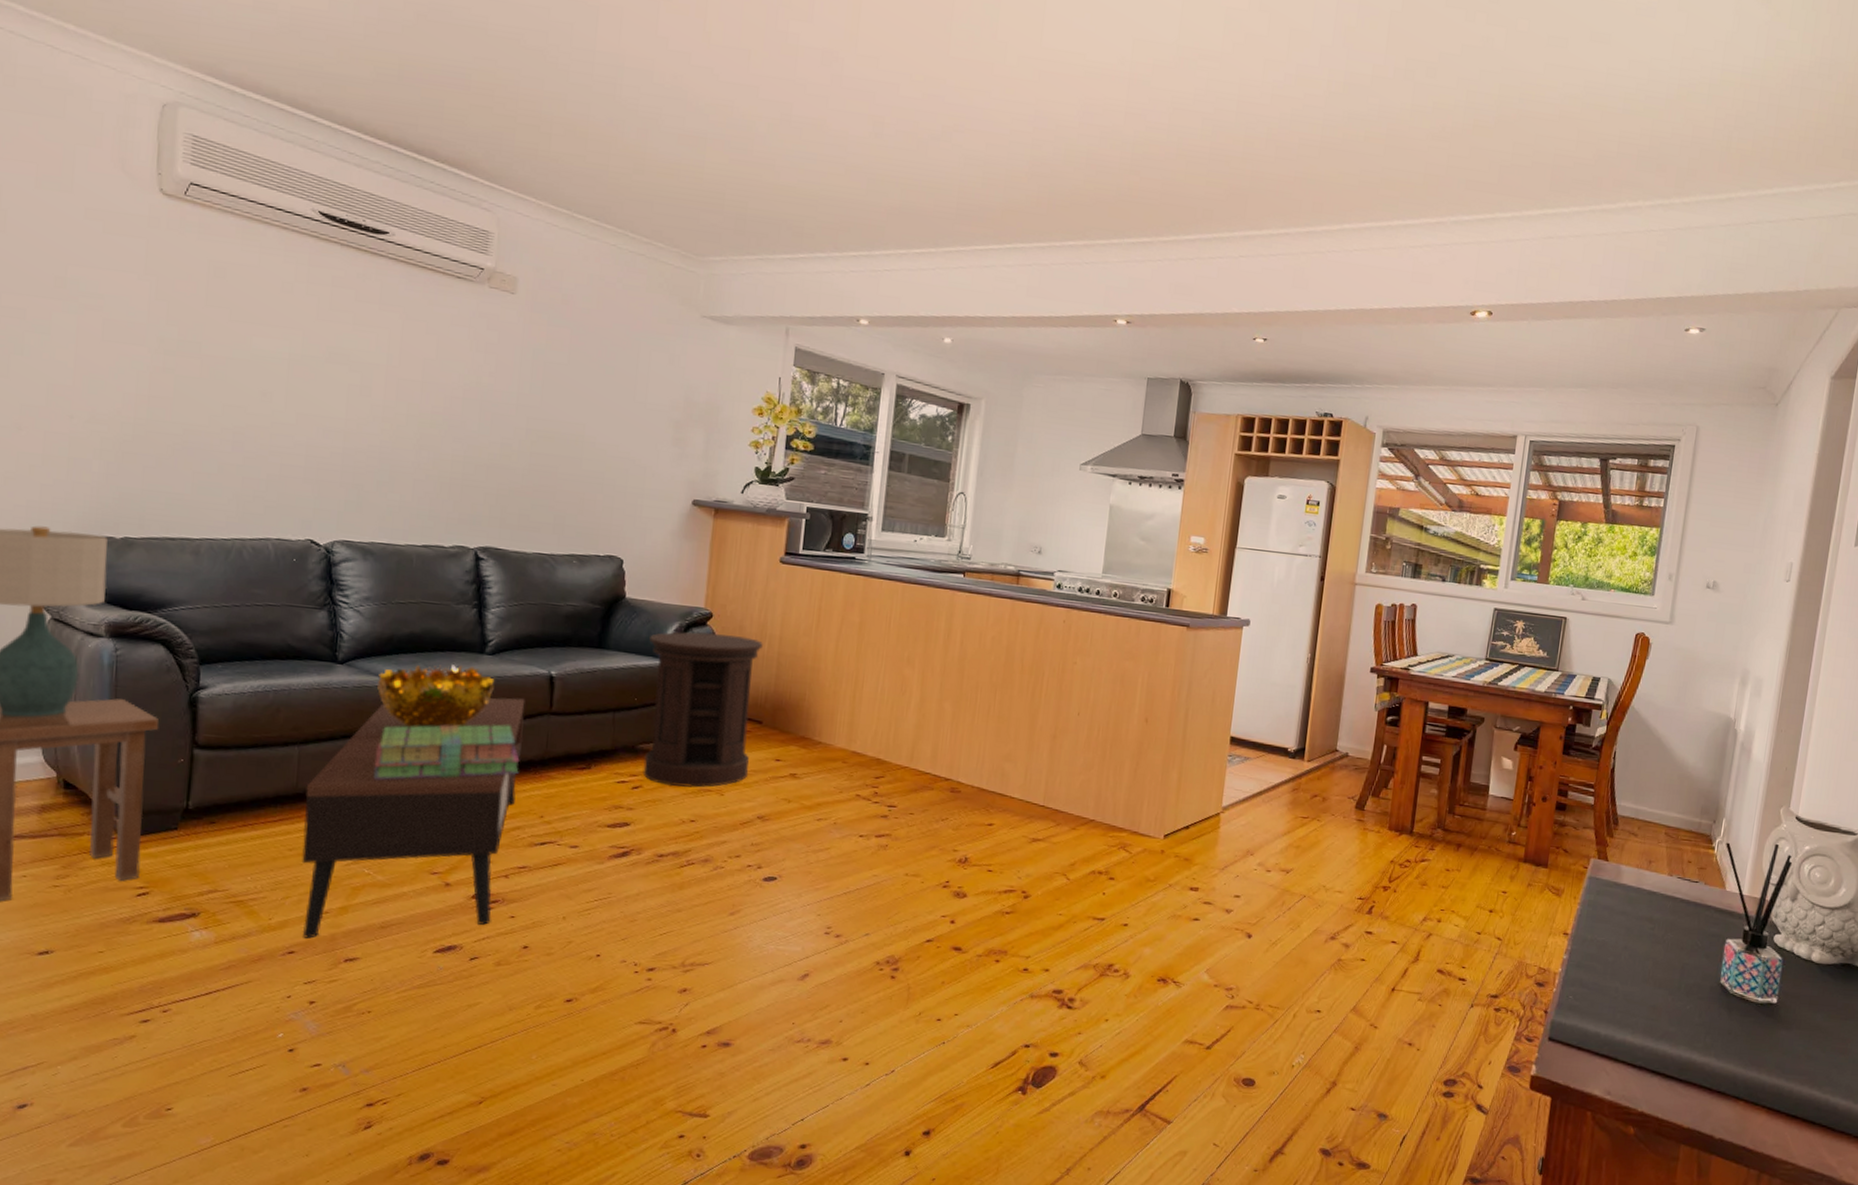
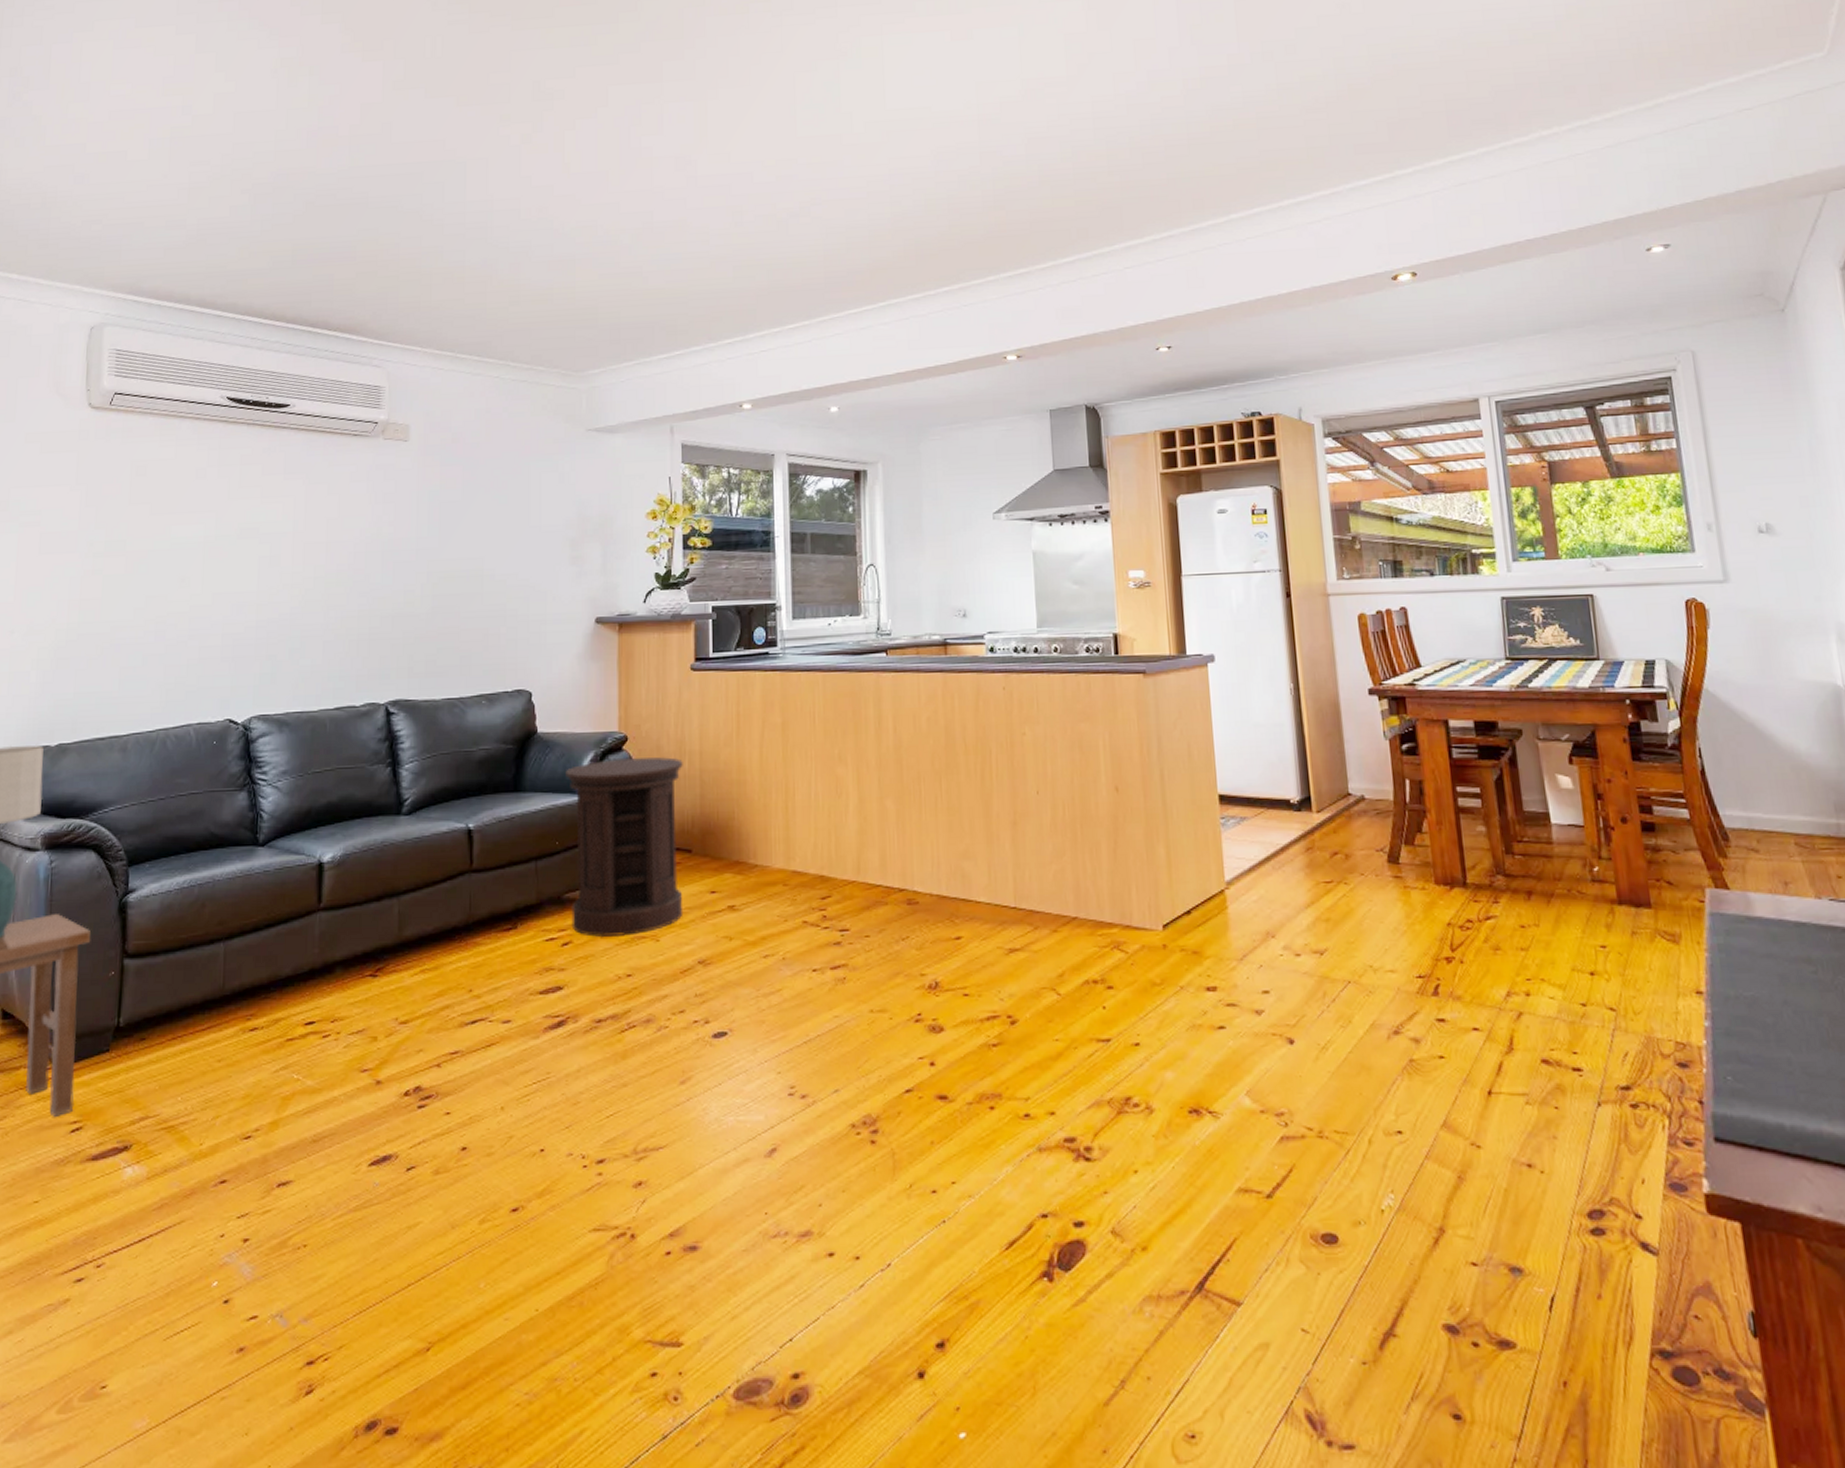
coffee table: present [302,697,525,938] -> none [231,858,446,1163]
stack of books: present [374,725,520,780] -> none [299,890,444,970]
decorative bowl: present [377,664,495,728] -> none [298,830,413,908]

